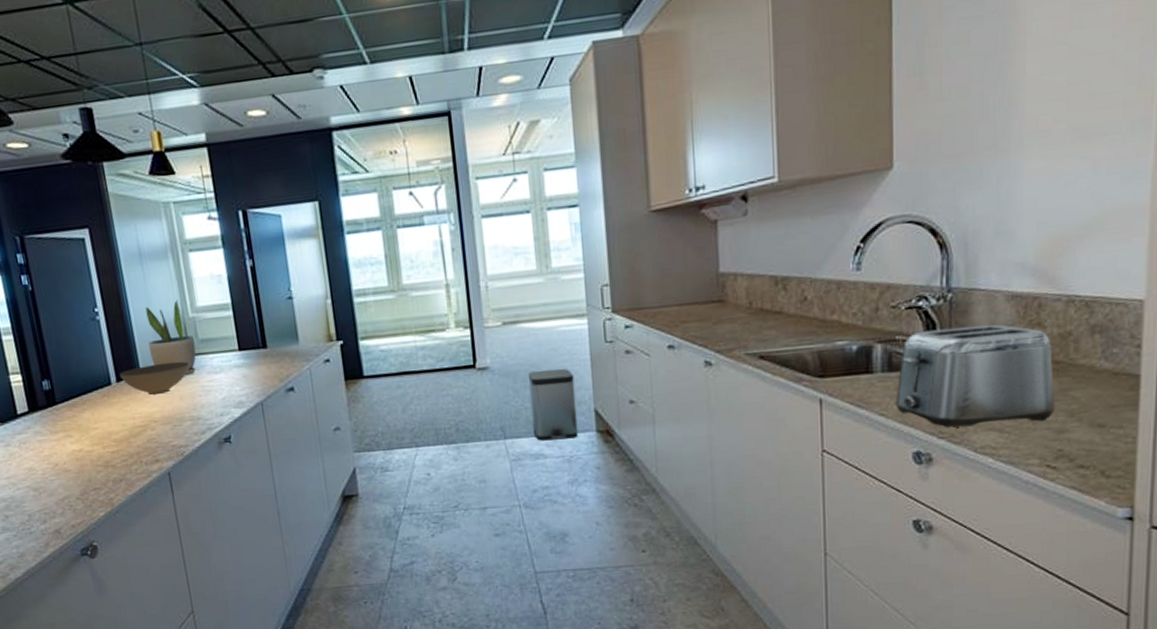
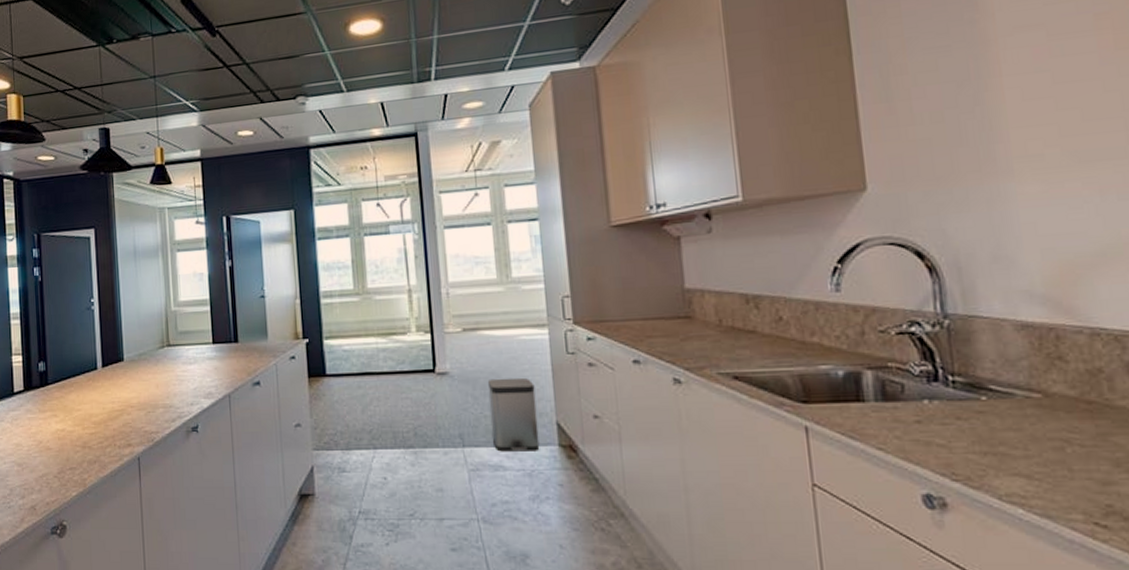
bowl: present [119,361,190,395] -> none [105,351,168,381]
potted plant: present [145,300,197,376] -> none [134,294,174,365]
toaster: present [895,324,1055,428] -> none [894,355,1095,470]

